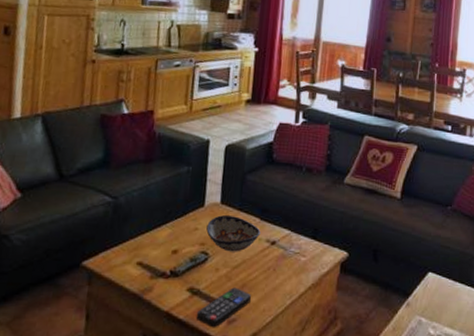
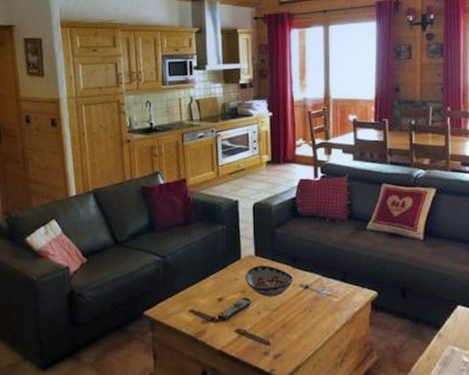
remote control: present [195,287,251,328] -> none [245,327,292,363]

